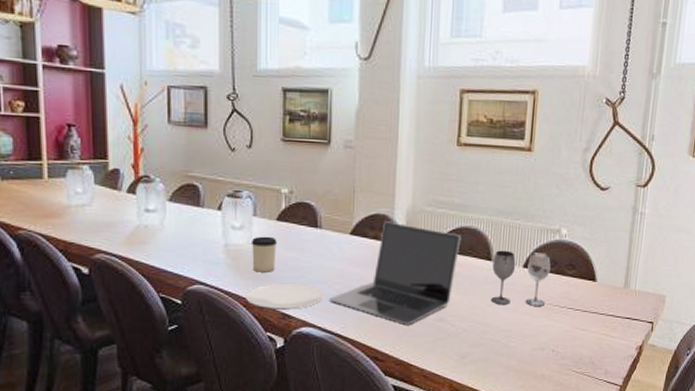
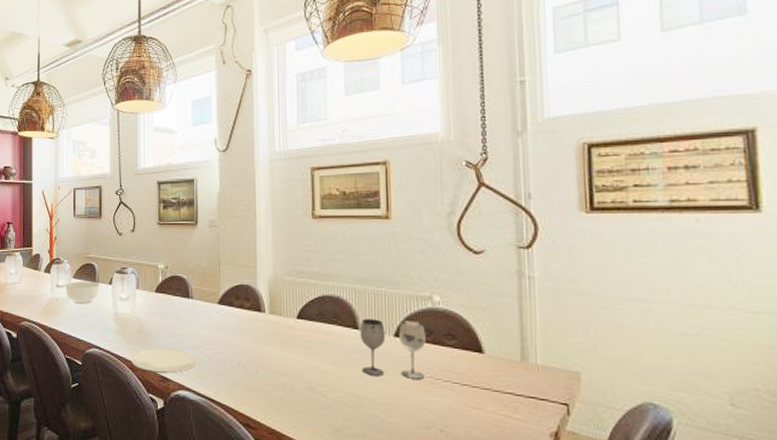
bowl: none [158,205,205,232] -> present [66,281,99,303]
cup: present [250,236,277,272] -> none [135,306,156,338]
laptop: present [328,221,461,325] -> none [201,291,324,393]

